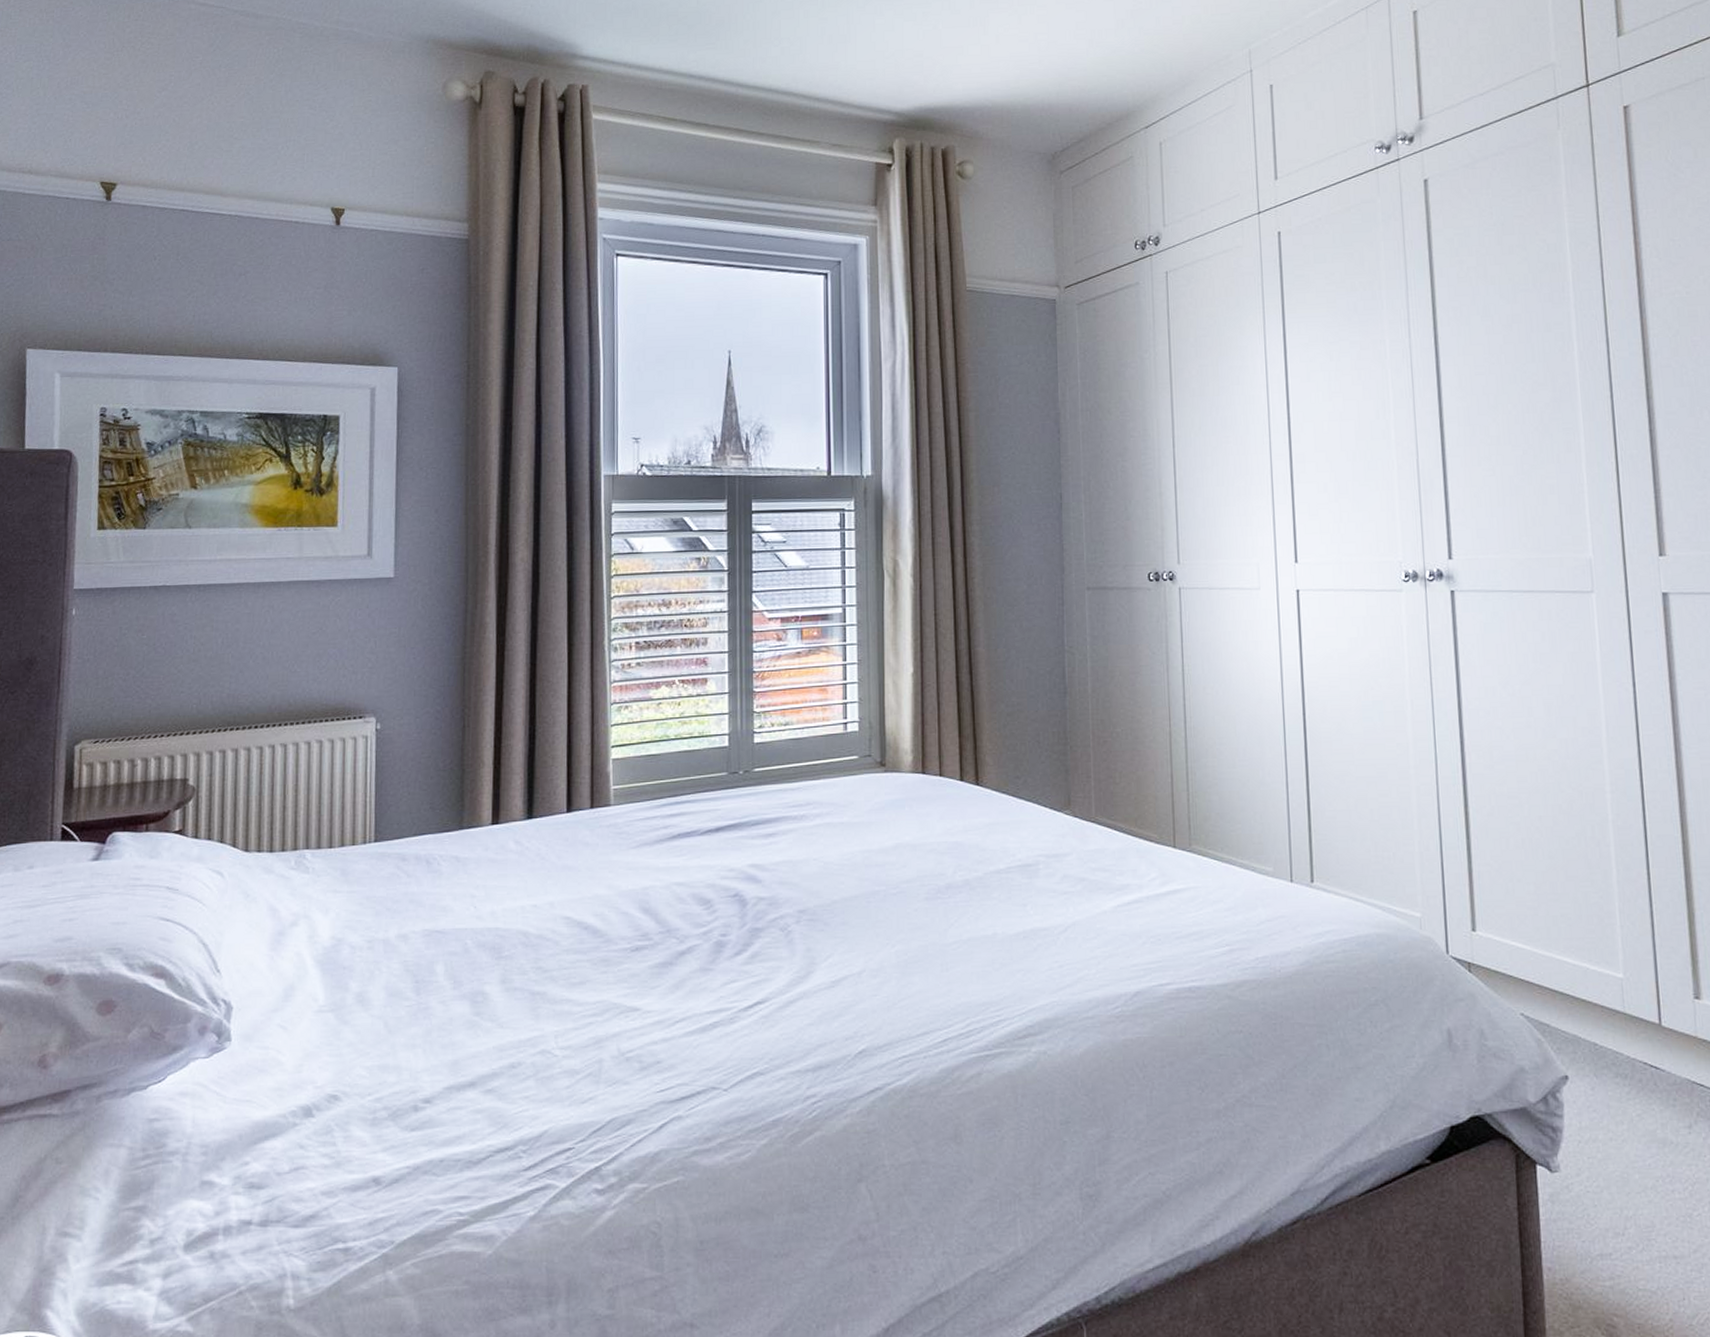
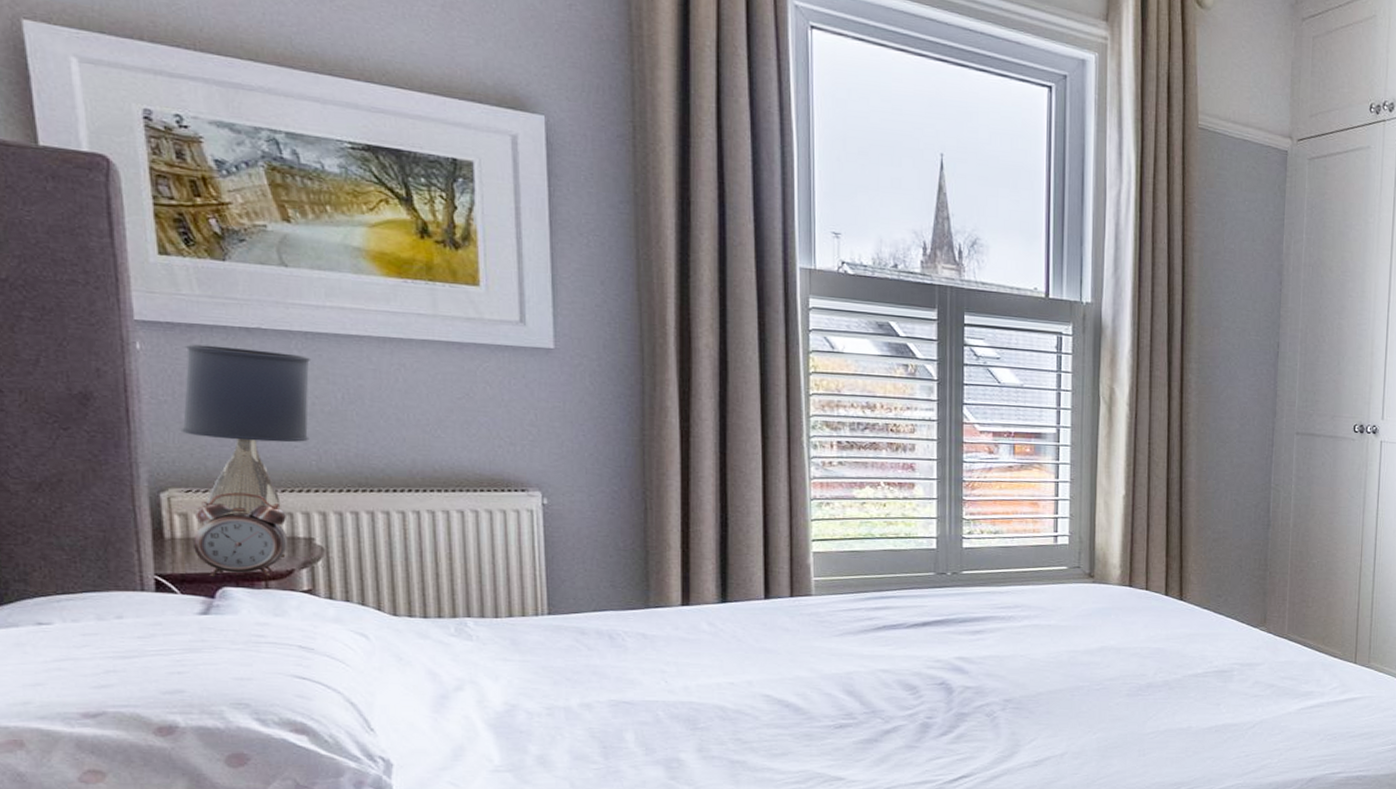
alarm clock: none [94,740,169,823] -> present [193,492,289,577]
table lamp: none [96,605,201,800] -> present [180,344,312,557]

